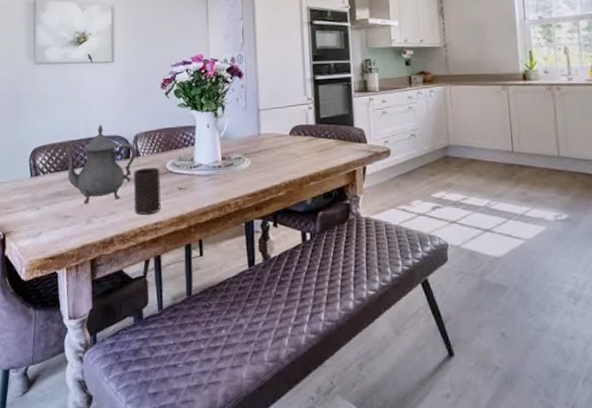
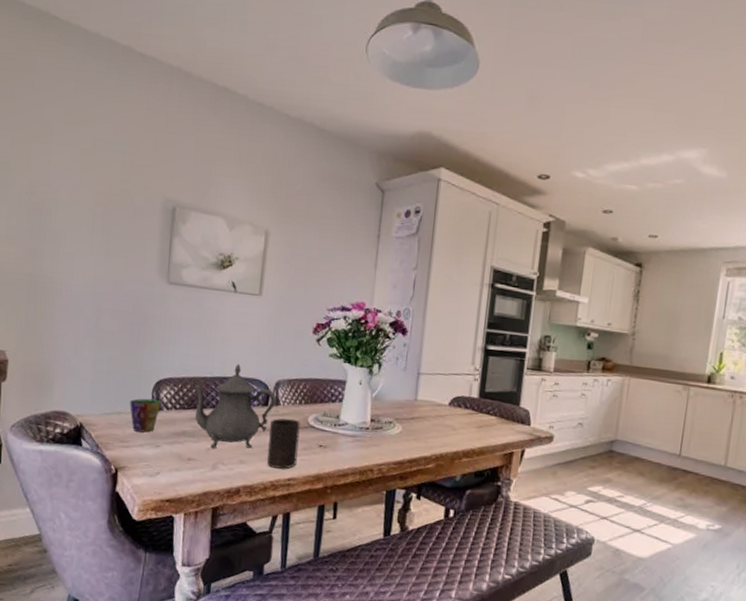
cup: none [11,166,38,198] -> present [130,398,162,433]

